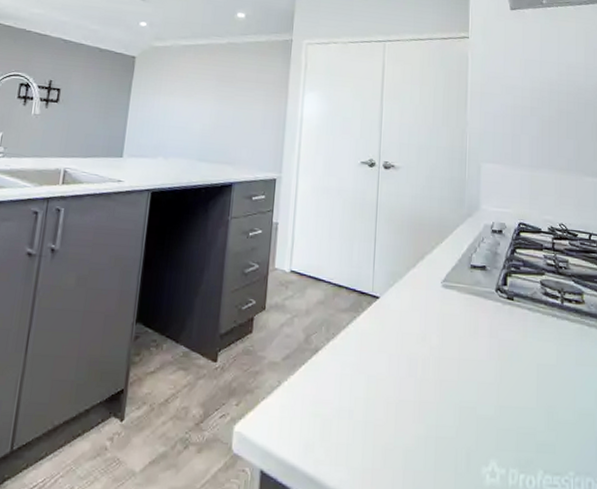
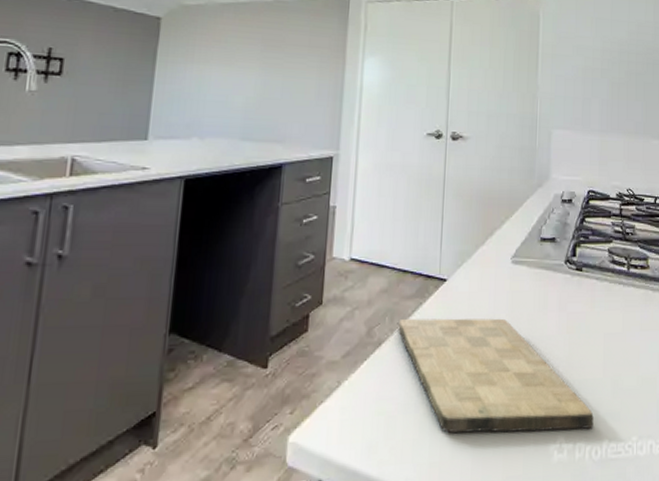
cutting board: none [333,330,527,458] -> present [398,318,594,434]

